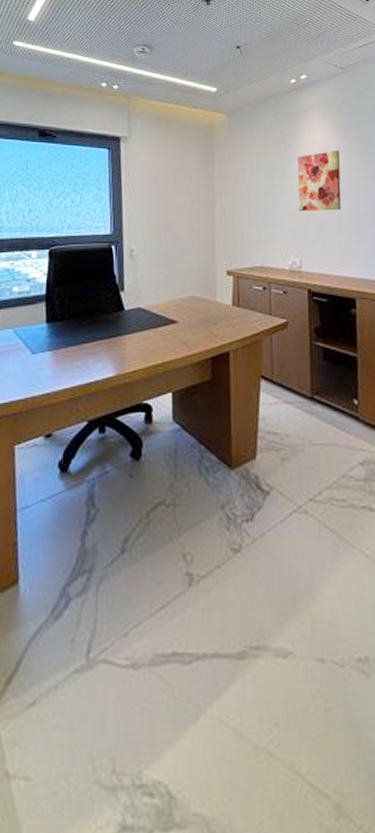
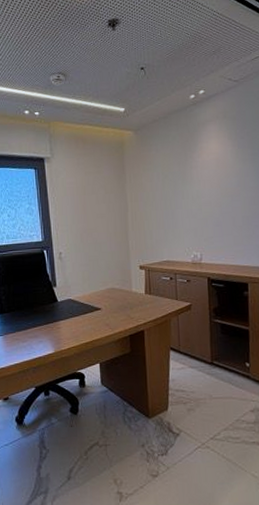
wall art: present [297,149,341,212] -> none [197,156,236,213]

